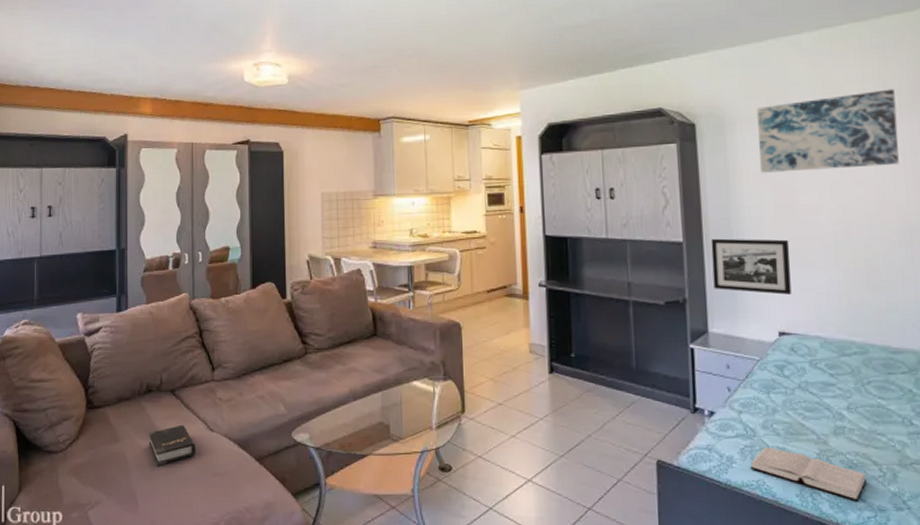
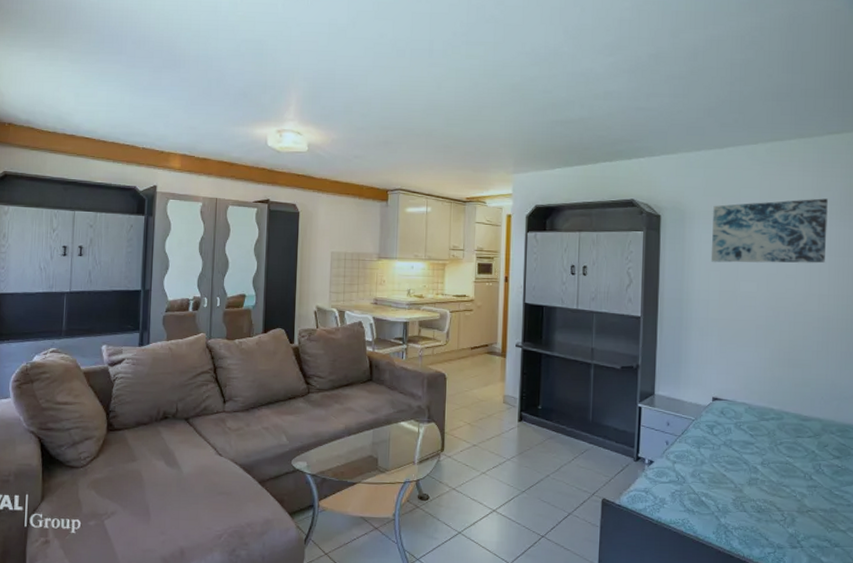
hardback book: present [148,425,197,466] -> none [162,449,206,484]
picture frame: present [711,238,792,295] -> none [663,315,729,367]
hardback book: present [750,447,868,502] -> none [678,492,771,540]

